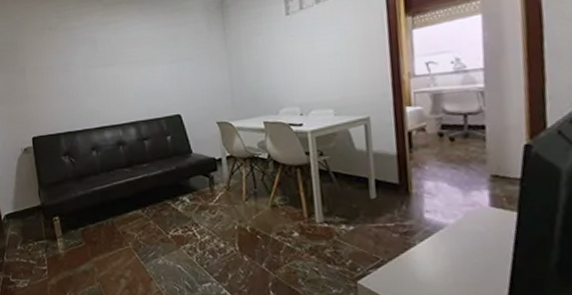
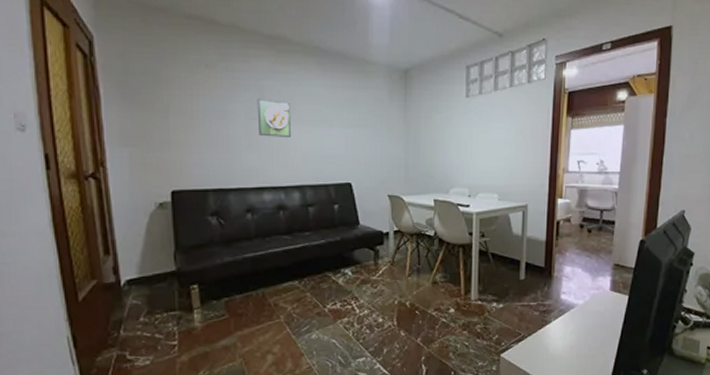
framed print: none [92,48,123,82] -> present [257,98,291,137]

